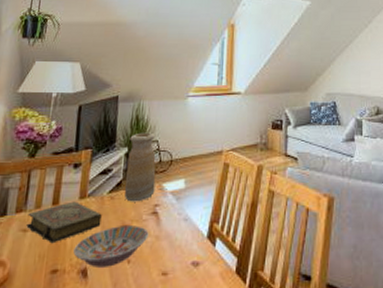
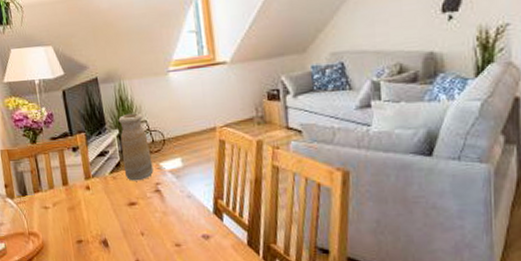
book: present [26,201,102,244] -> none [44,182,110,219]
bowl: present [73,226,149,267] -> none [91,203,156,239]

